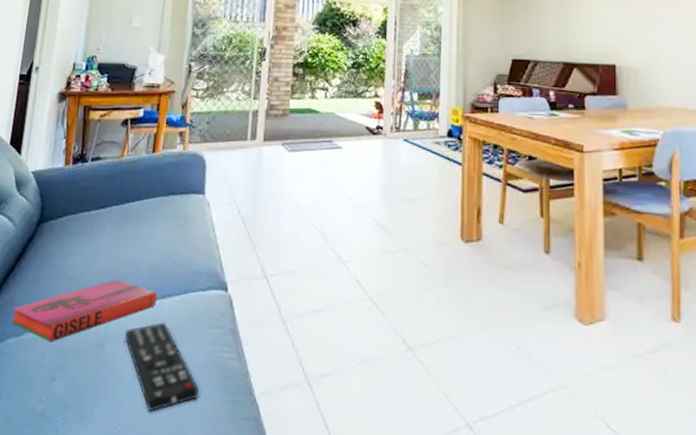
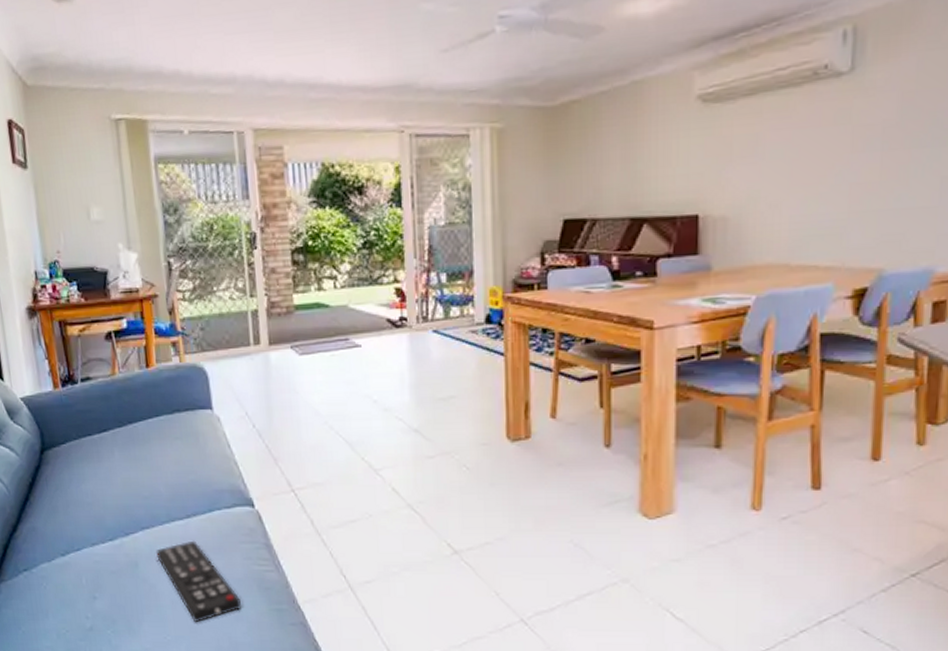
hardback book: present [11,279,157,343] -> none [38,502,182,565]

